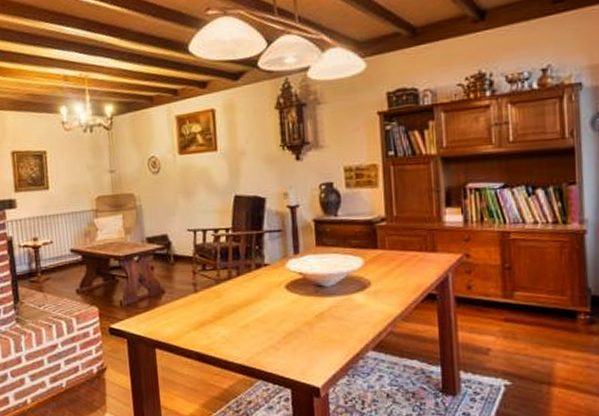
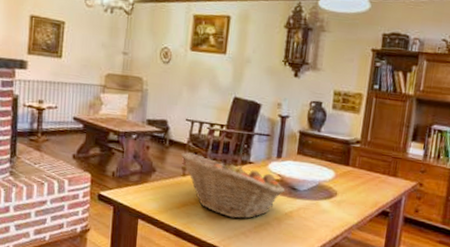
fruit basket: none [189,265,311,331] -> present [181,152,285,219]

